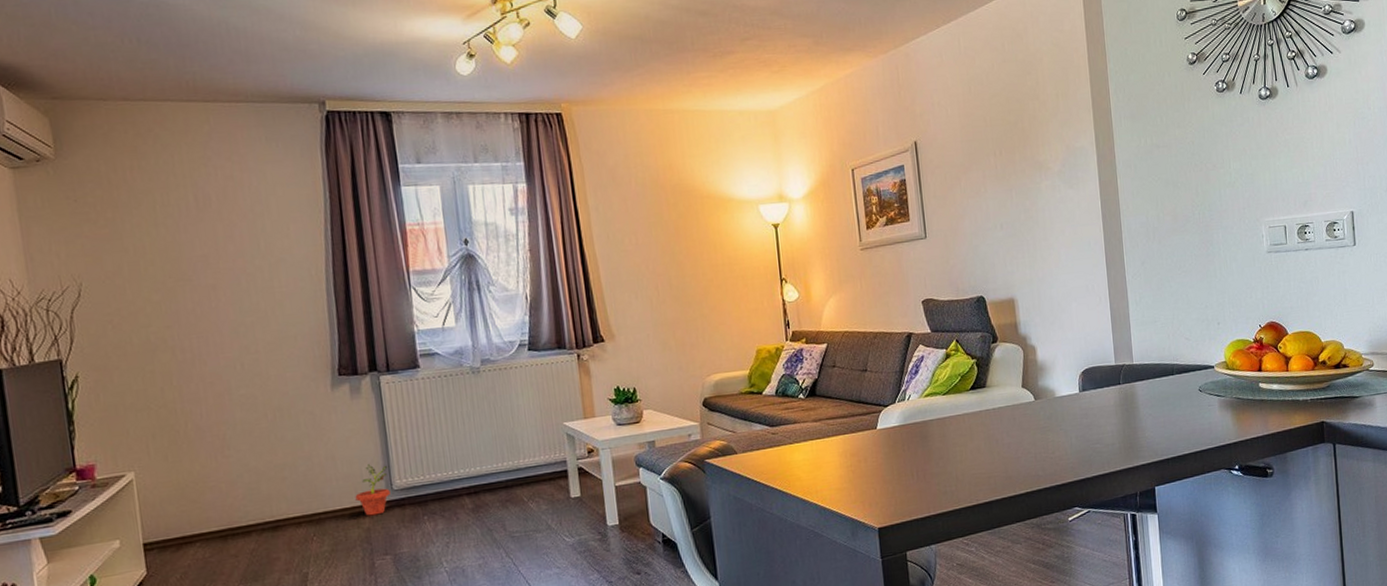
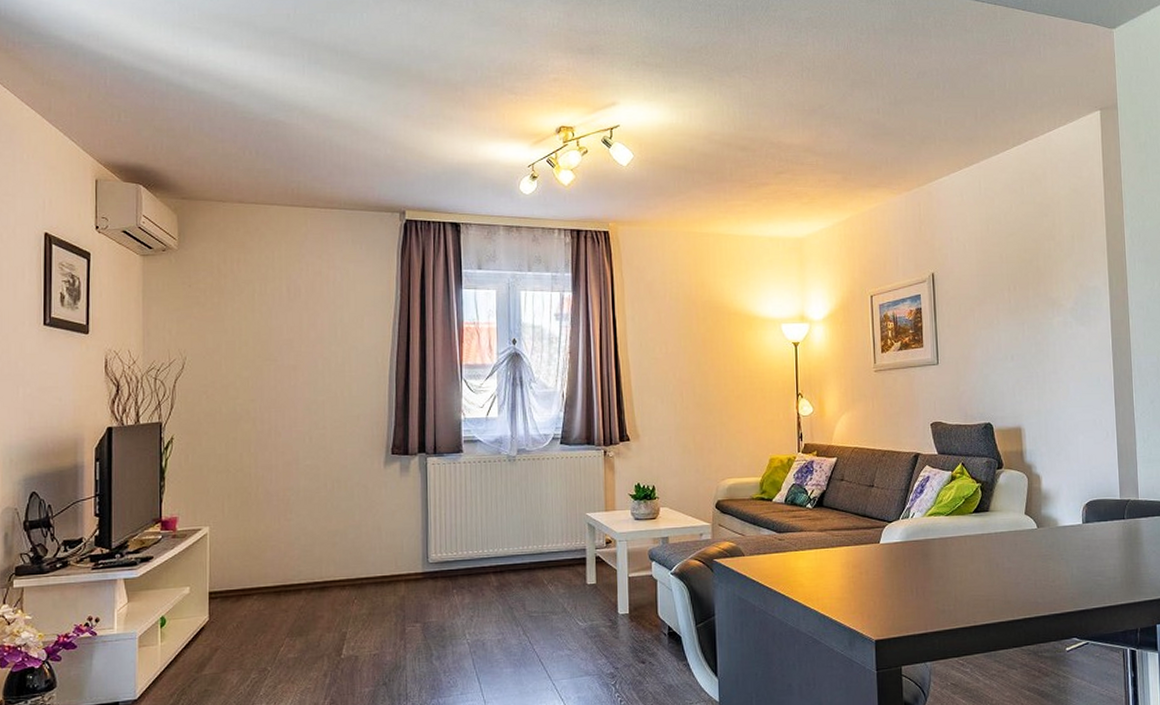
potted plant: present [355,464,390,516] -> none [395,537,426,585]

